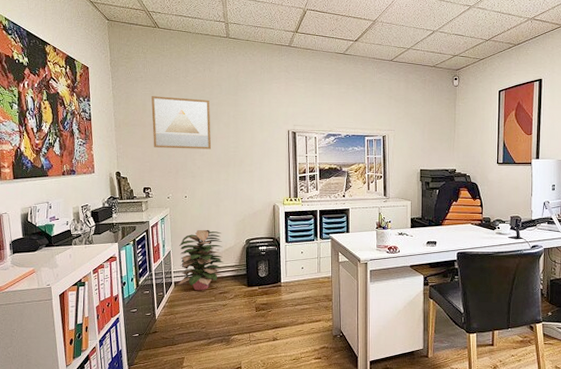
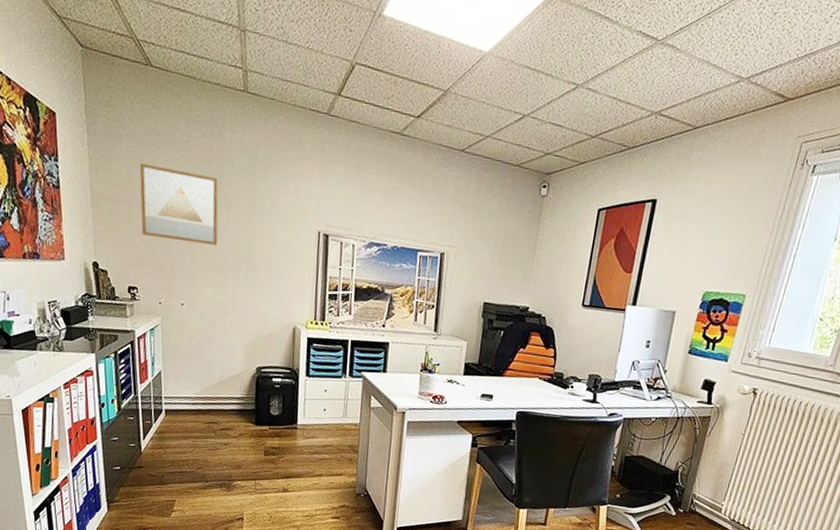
decorative plant: present [177,229,224,291] -> none [168,348,227,424]

